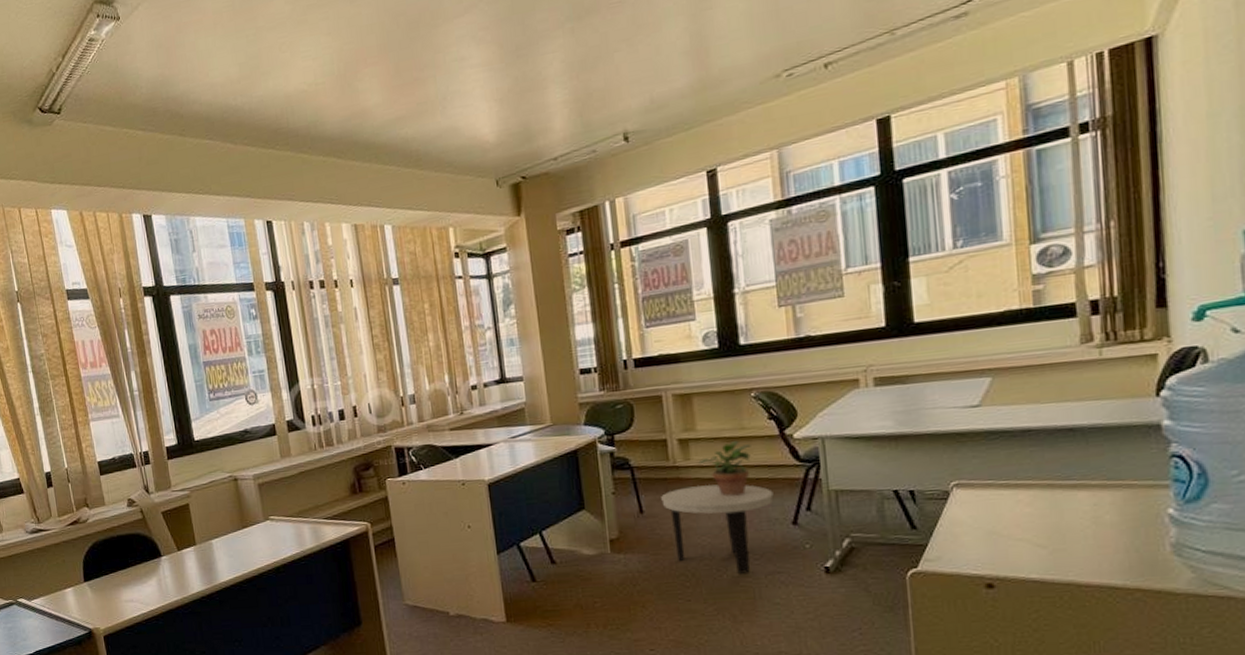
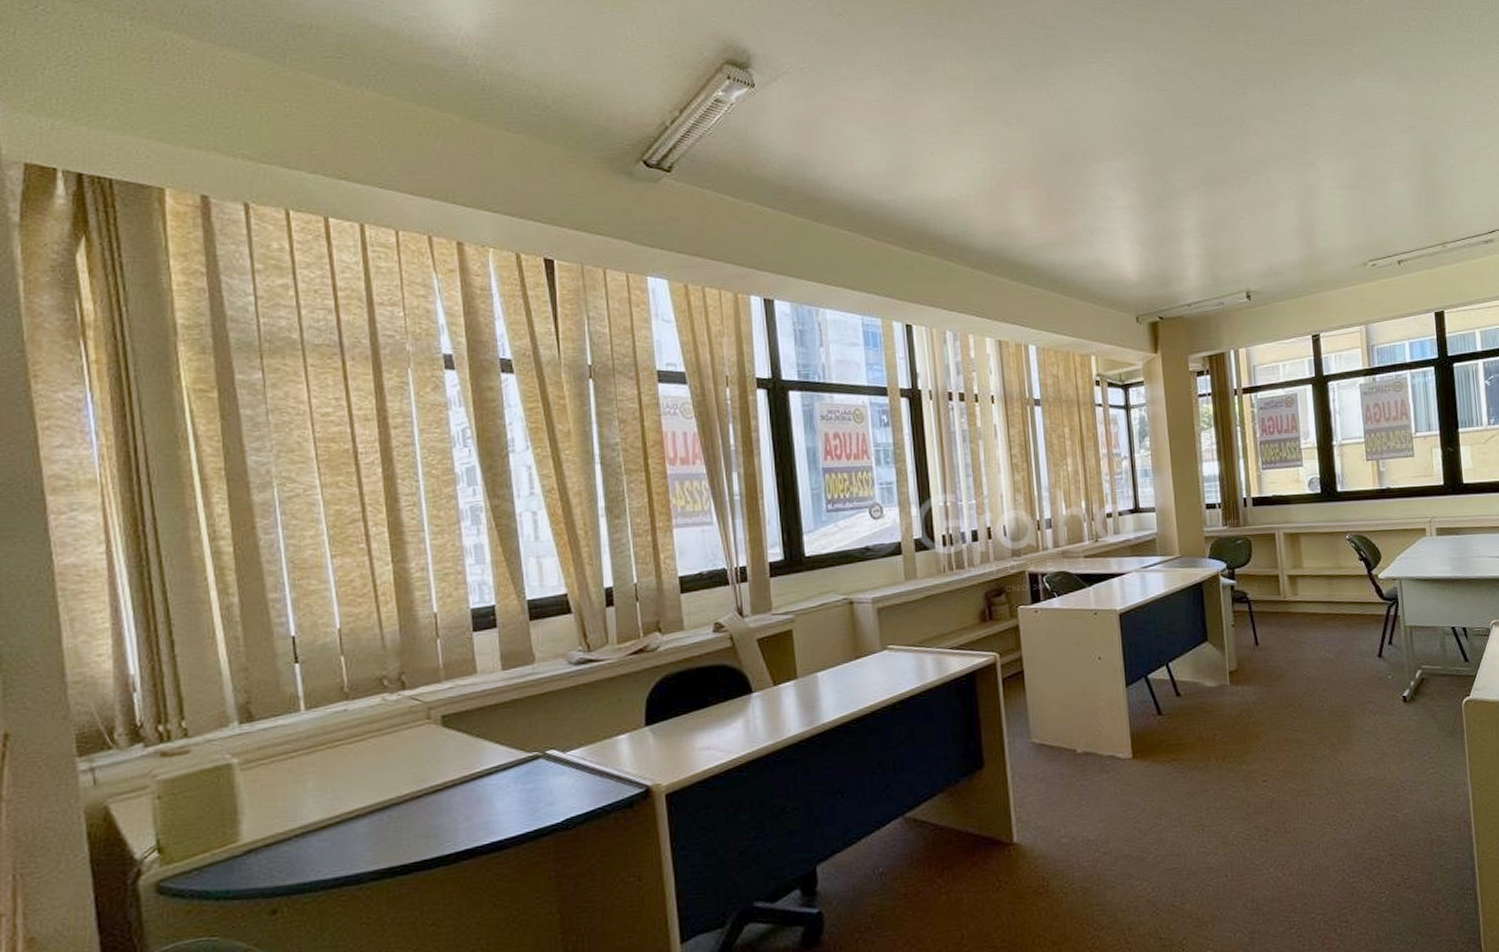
side table: present [661,484,774,574] -> none [1273,619,1364,704]
potted plant: present [698,440,751,497] -> none [1304,578,1346,630]

